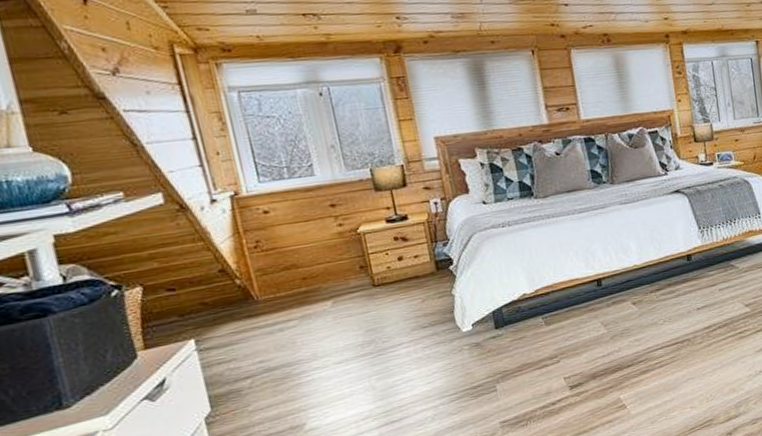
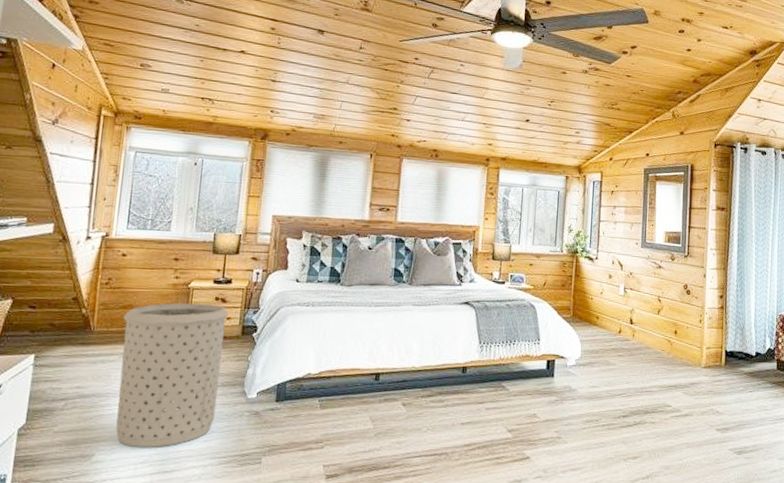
laundry basket: none [289,245,432,407] -> present [115,303,229,448]

